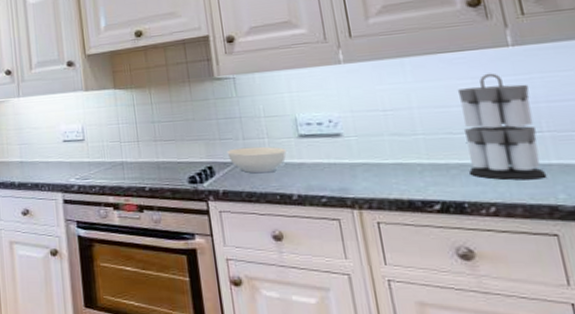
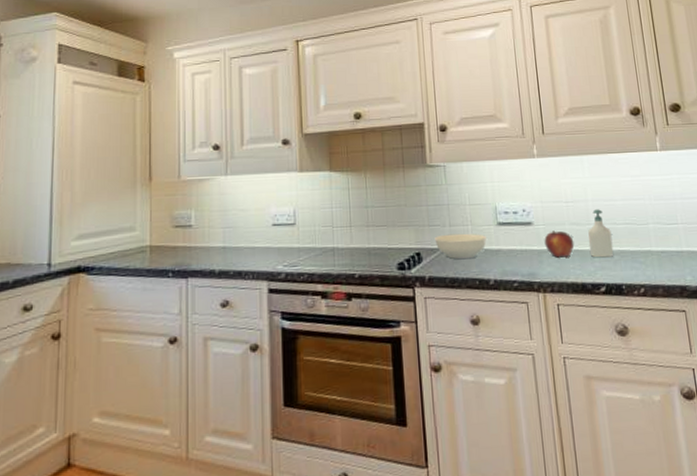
fruit: none [357,142,397,172] -> present [544,231,575,258]
soap bottle: none [414,117,451,172] -> present [588,209,614,258]
spice rack: present [457,73,547,181] -> none [621,172,680,265]

